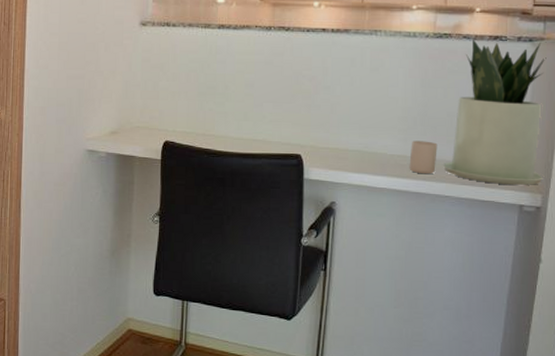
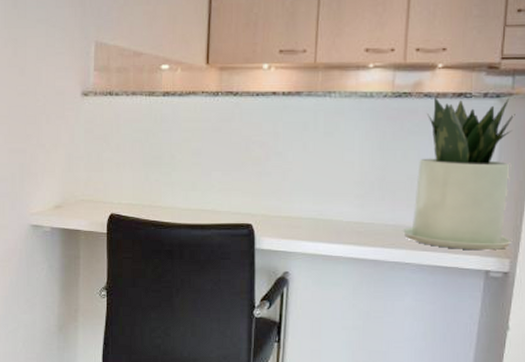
mug: present [409,140,438,175] -> none [366,206,397,241]

